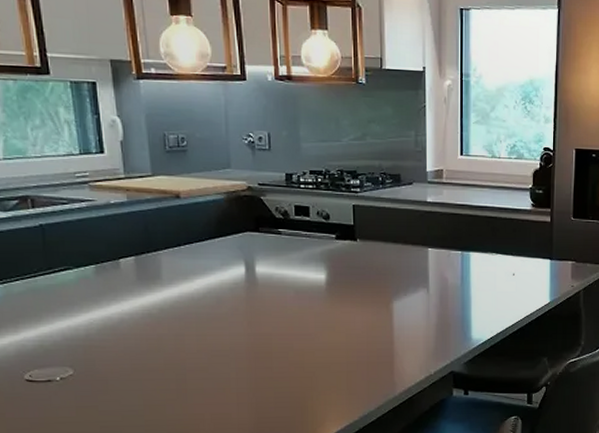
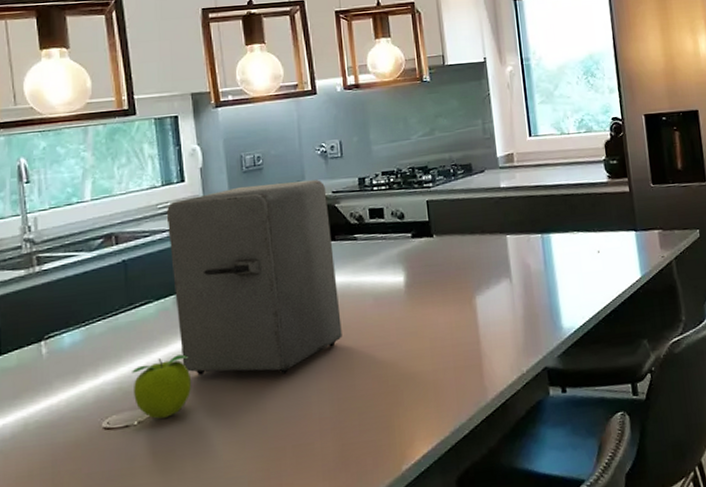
fruit: none [53,322,113,377] -> present [132,354,192,419]
speaker: none [85,166,262,351] -> present [166,180,342,375]

